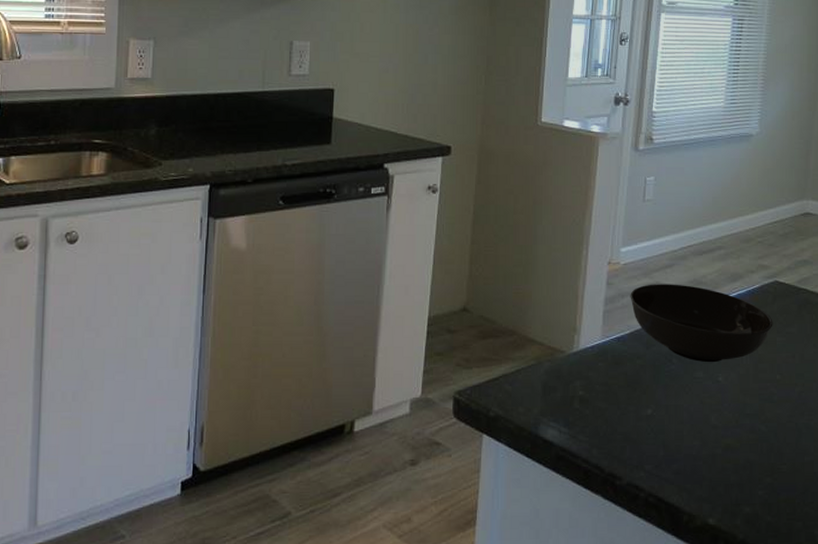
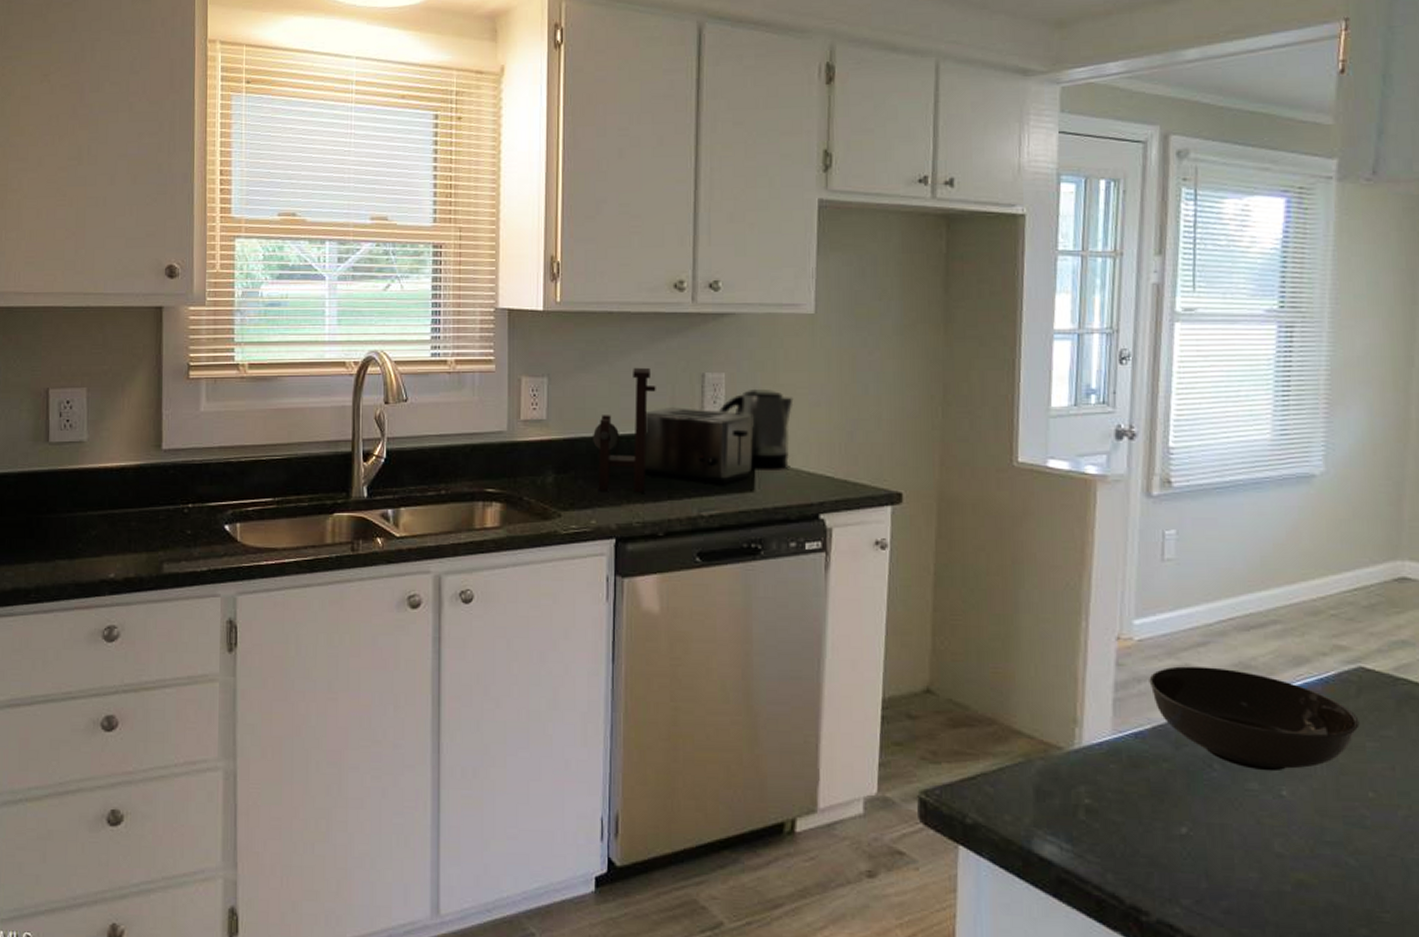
paper towel holder: none [193,34,250,145] -> present [593,367,656,493]
toaster: none [237,70,333,139] -> present [644,407,754,486]
kettle: none [304,56,367,127] -> present [719,388,794,472]

